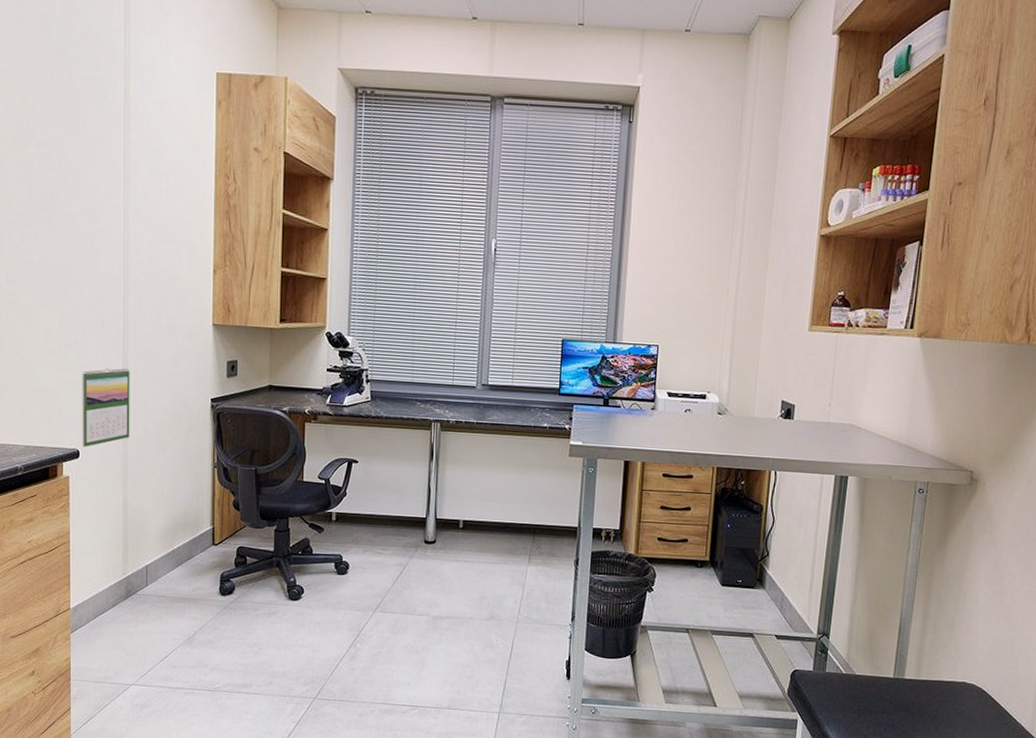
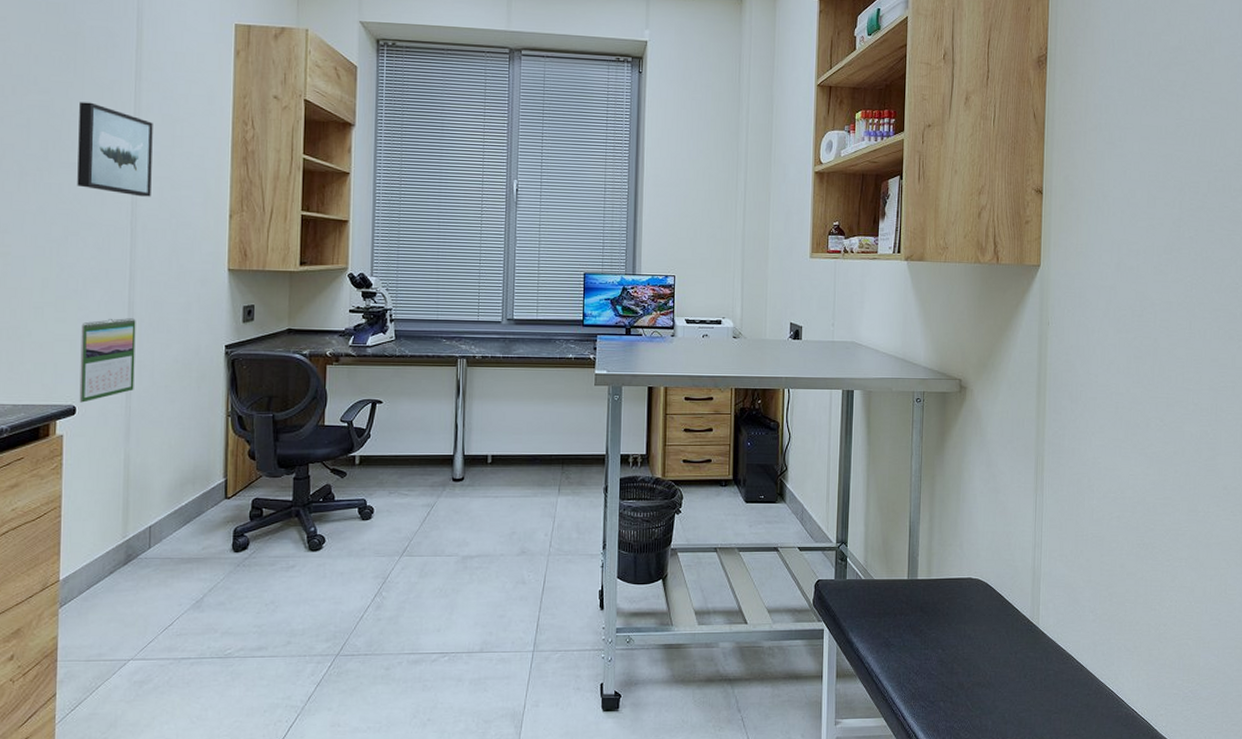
wall art: none [74,154,141,250] -> present [77,102,153,197]

